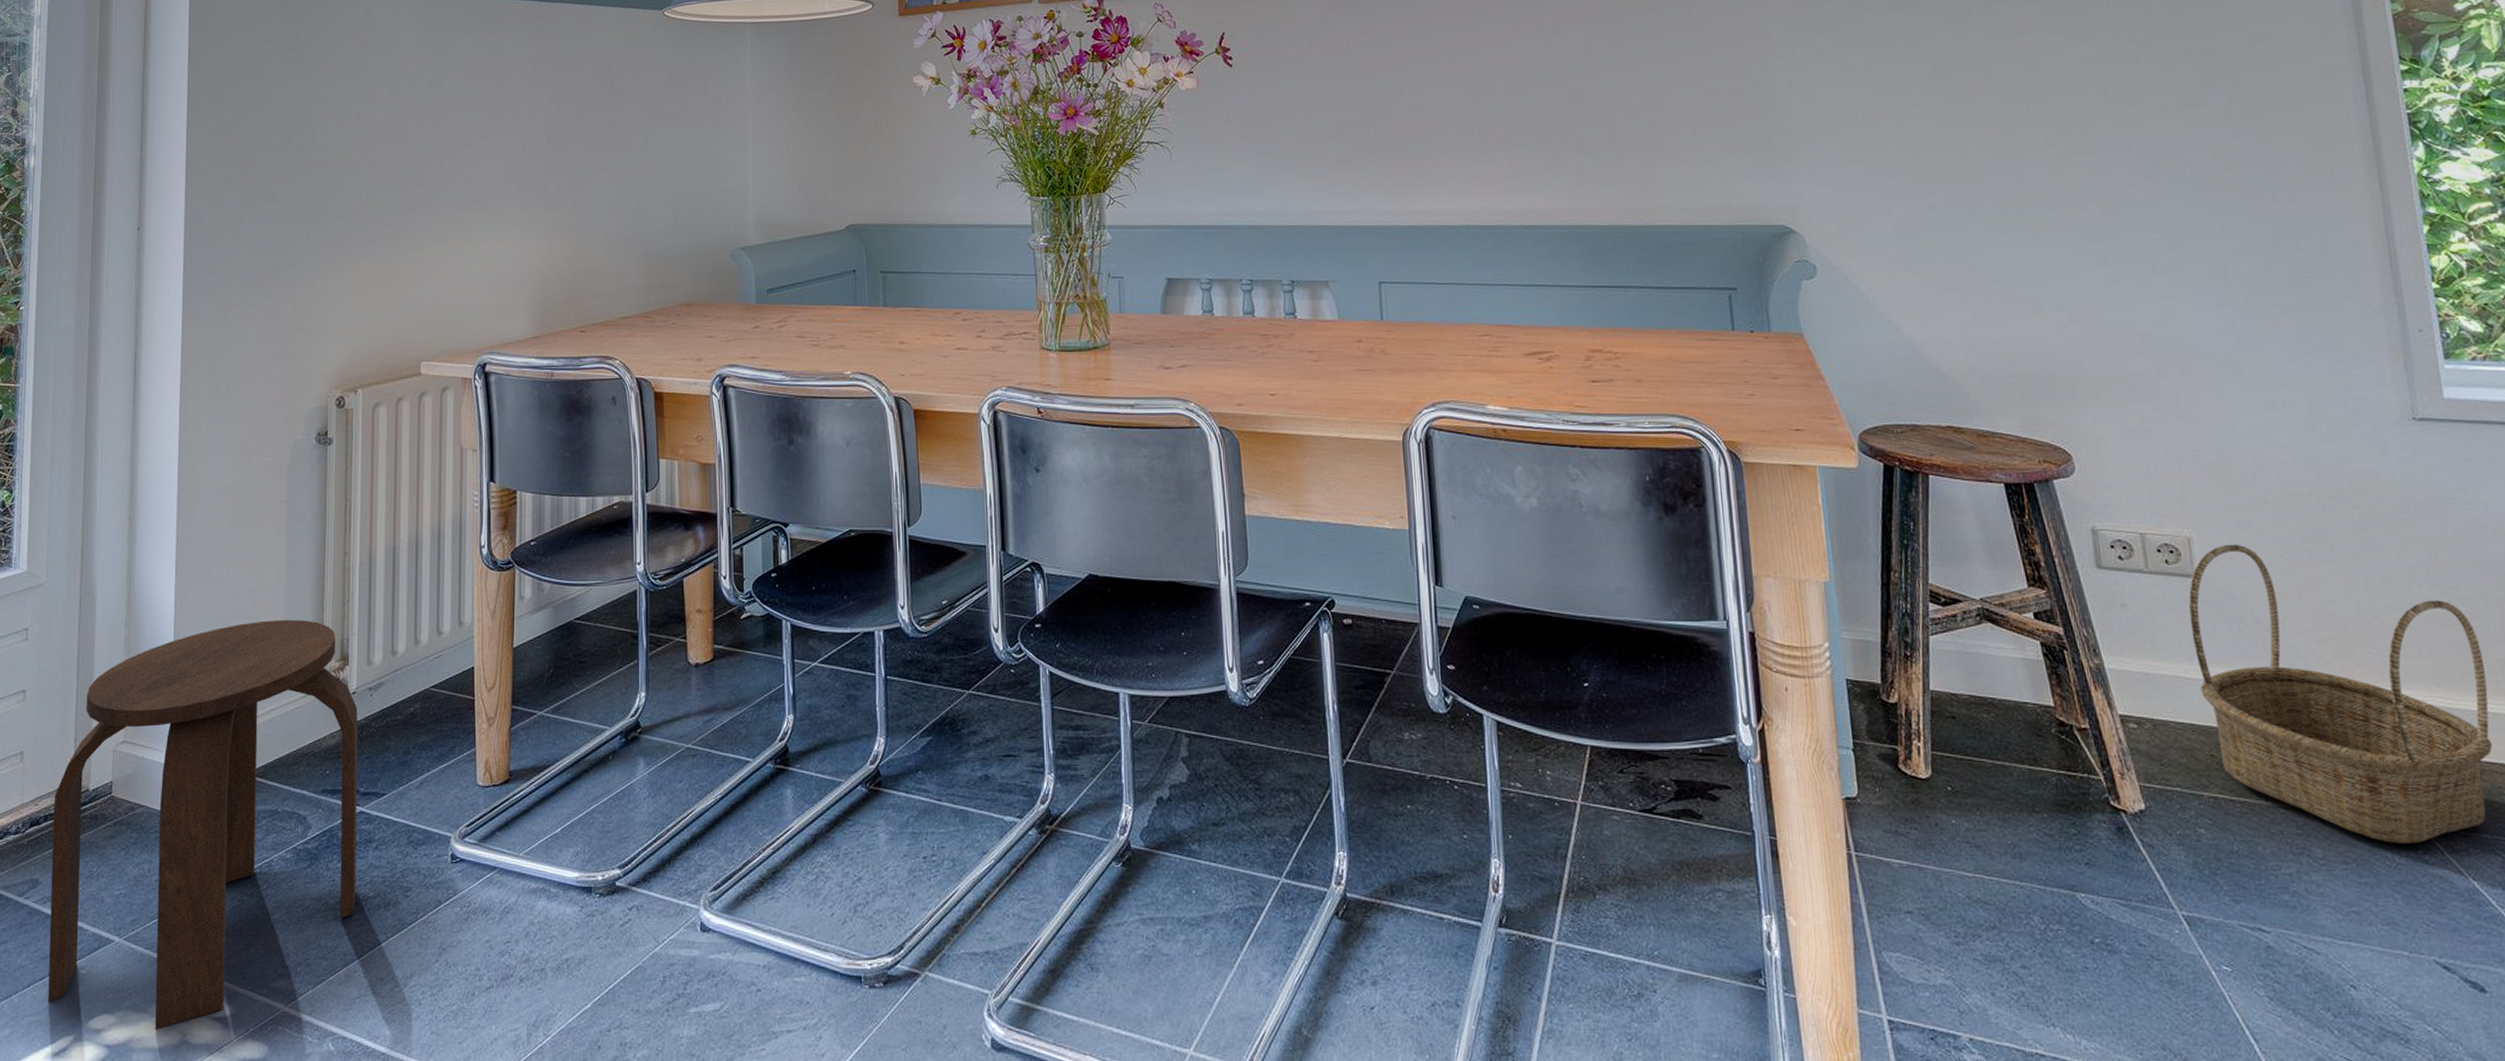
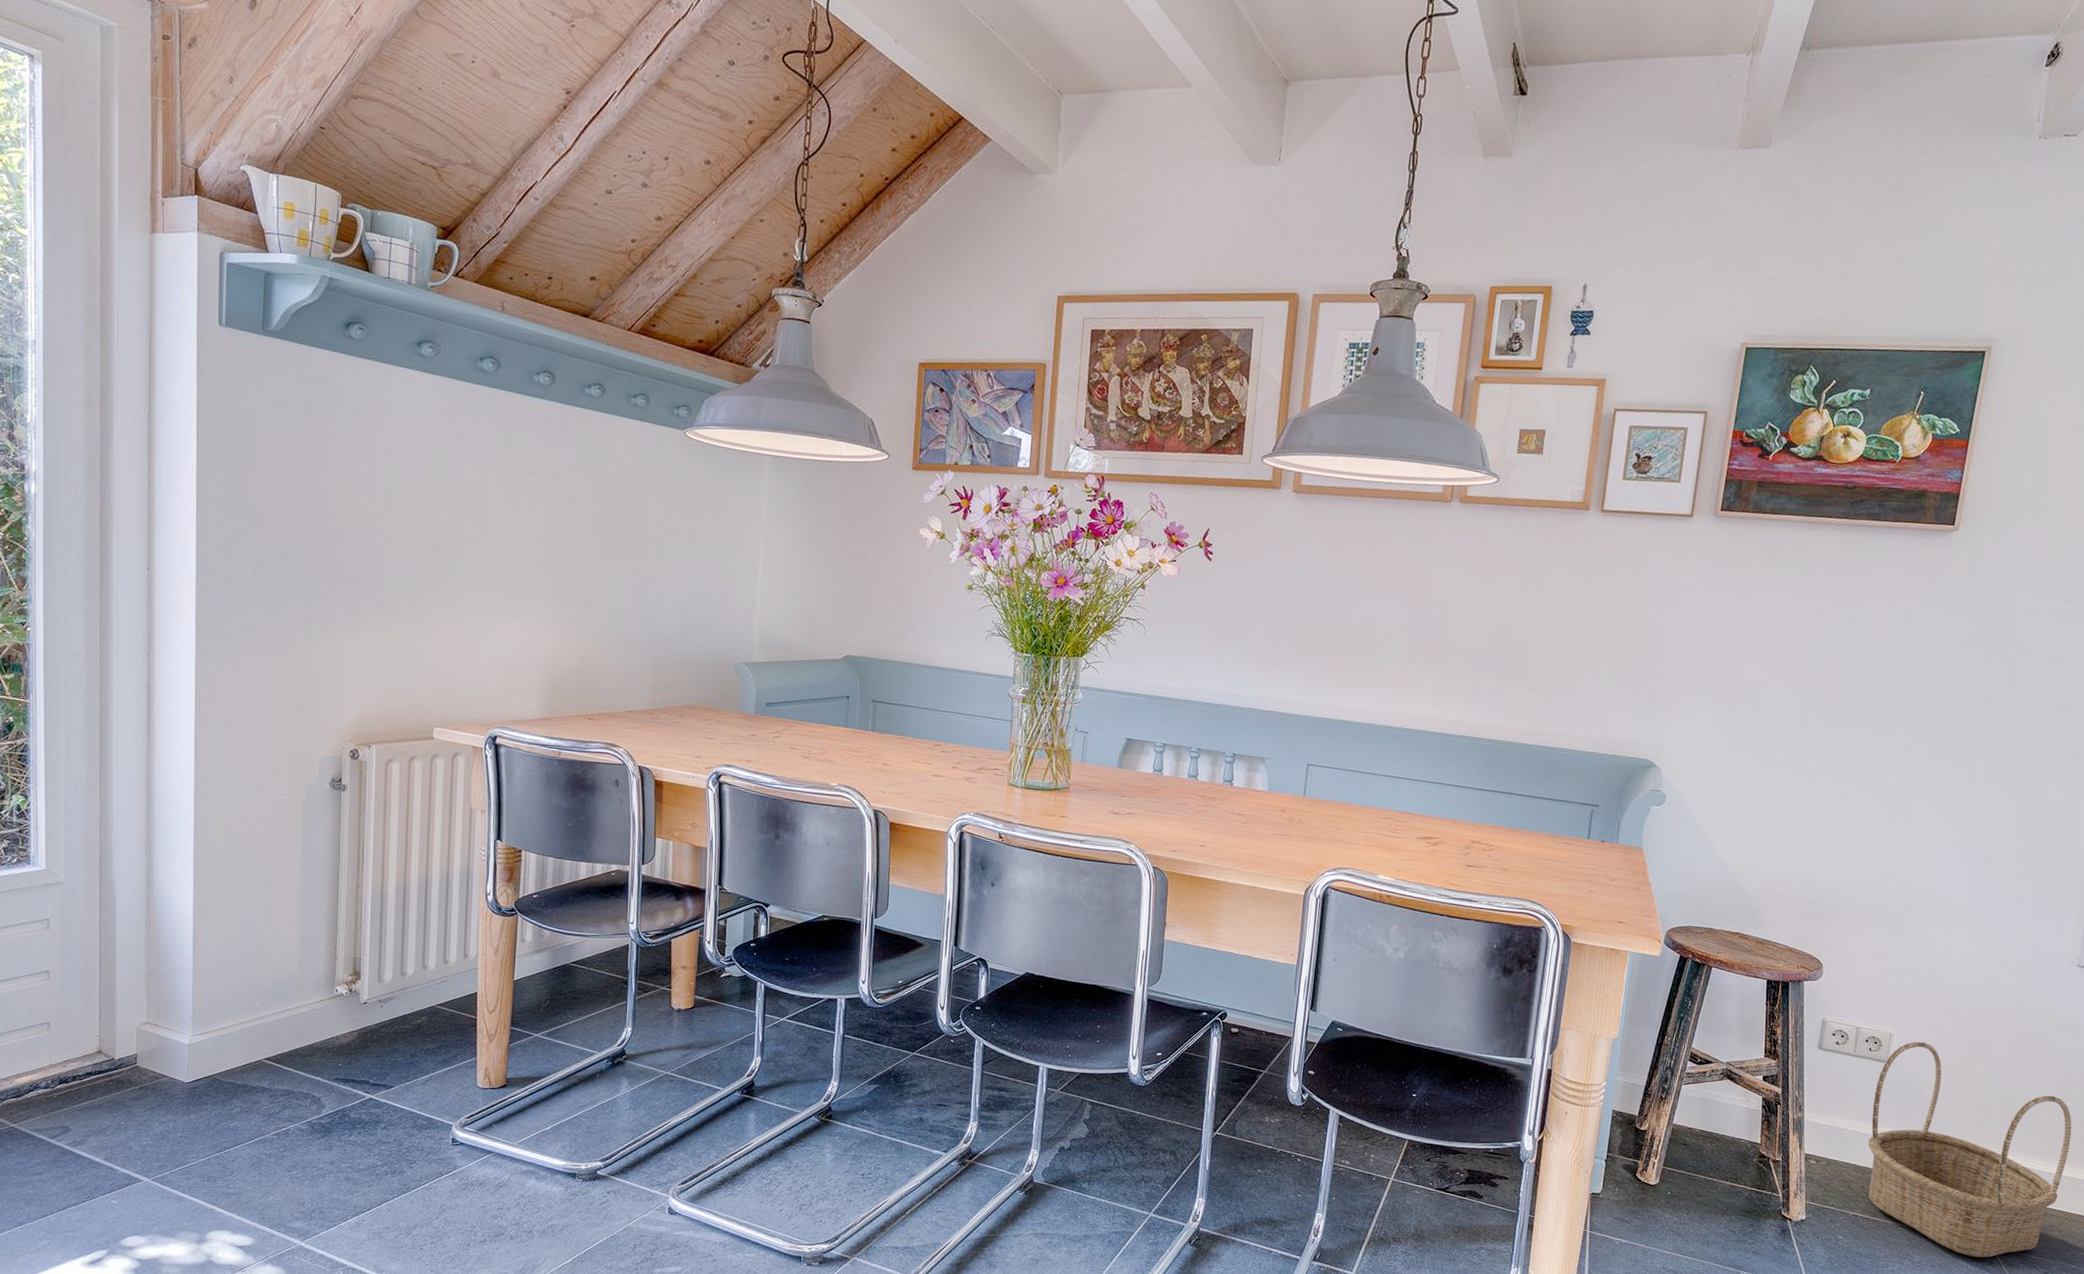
stool: present [48,619,358,1030] -> none [81,935,369,1251]

